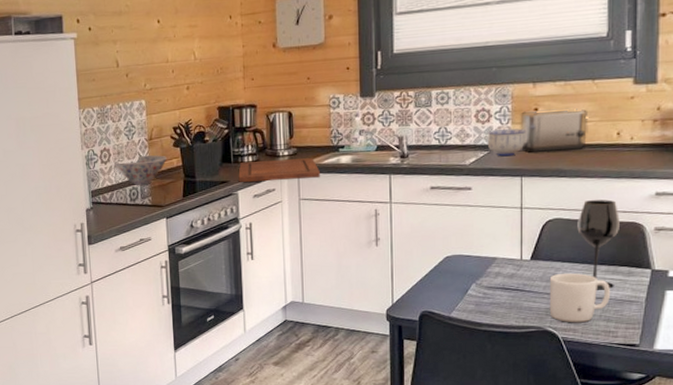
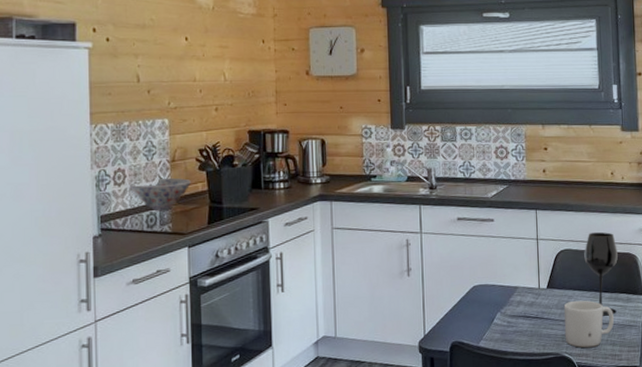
cutting board: present [238,158,321,183] -> none [269,187,354,211]
bowl: present [487,128,527,157] -> none [505,165,539,191]
toaster: present [520,108,587,153] -> none [533,149,587,189]

